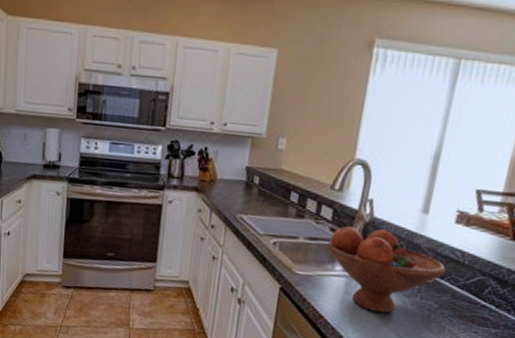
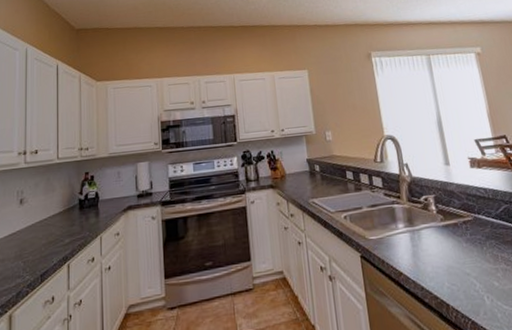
fruit bowl: present [327,225,447,313] -> none [386,185,480,257]

